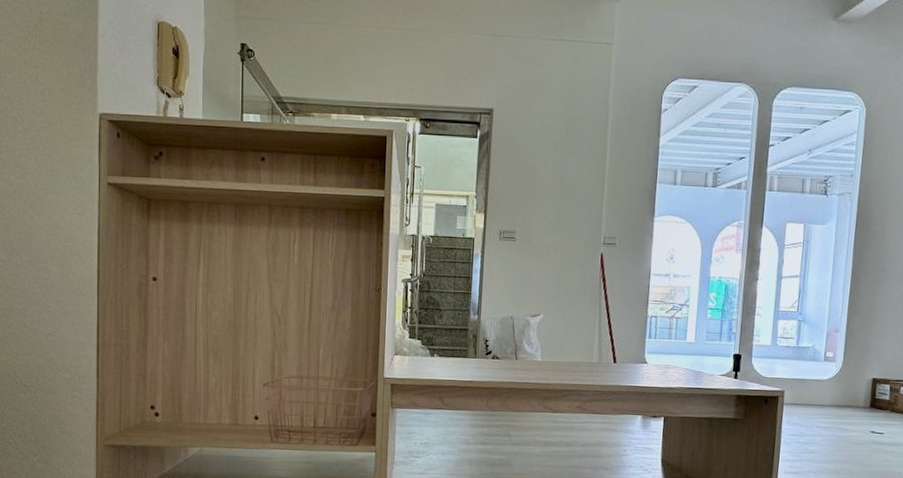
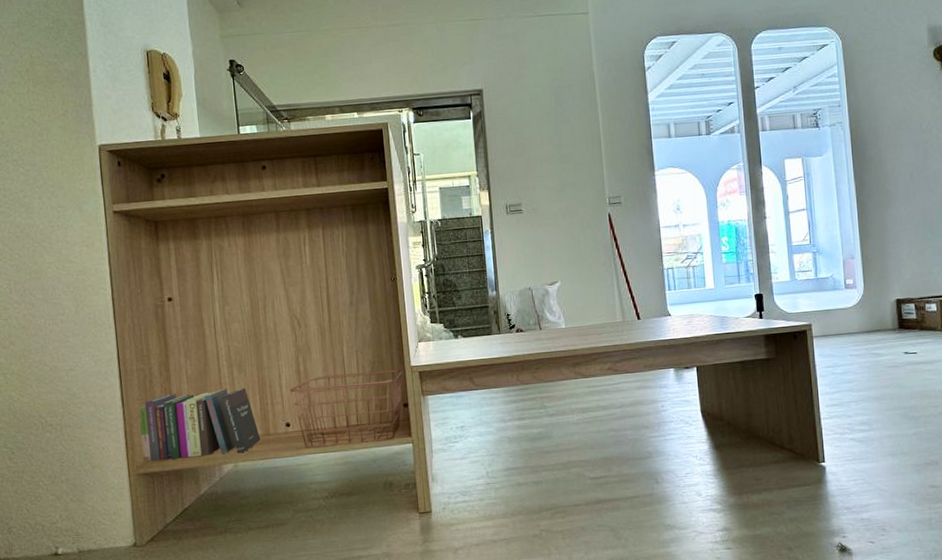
books: none [111,372,229,439] -> present [138,387,261,462]

